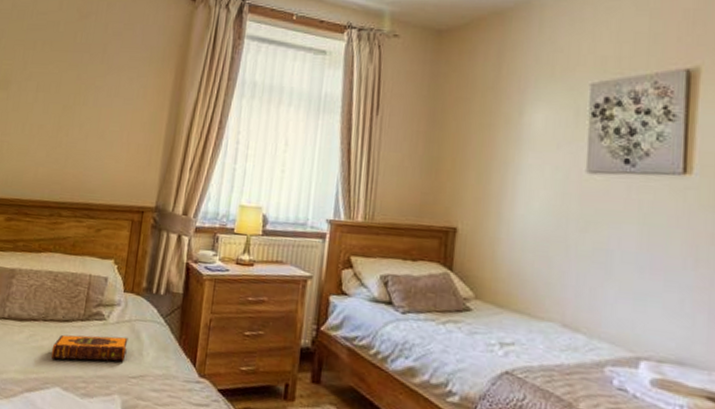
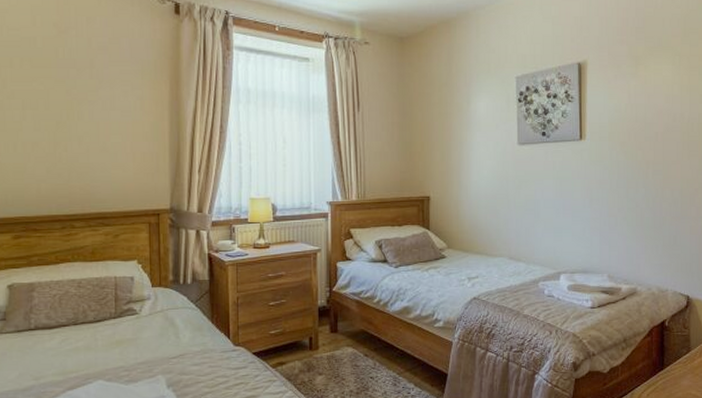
hardback book: present [50,334,128,362] -> none [88,325,164,357]

